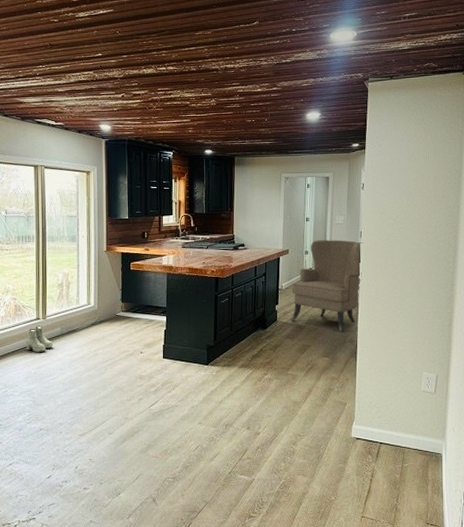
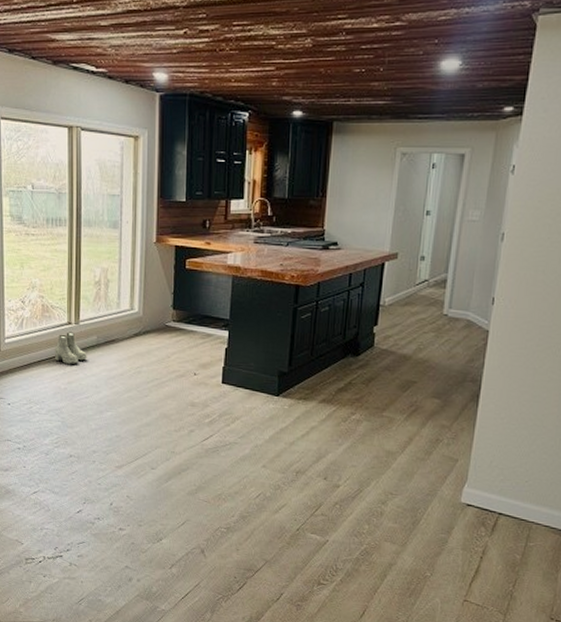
chair: present [291,239,363,332] -> none [393,241,505,368]

